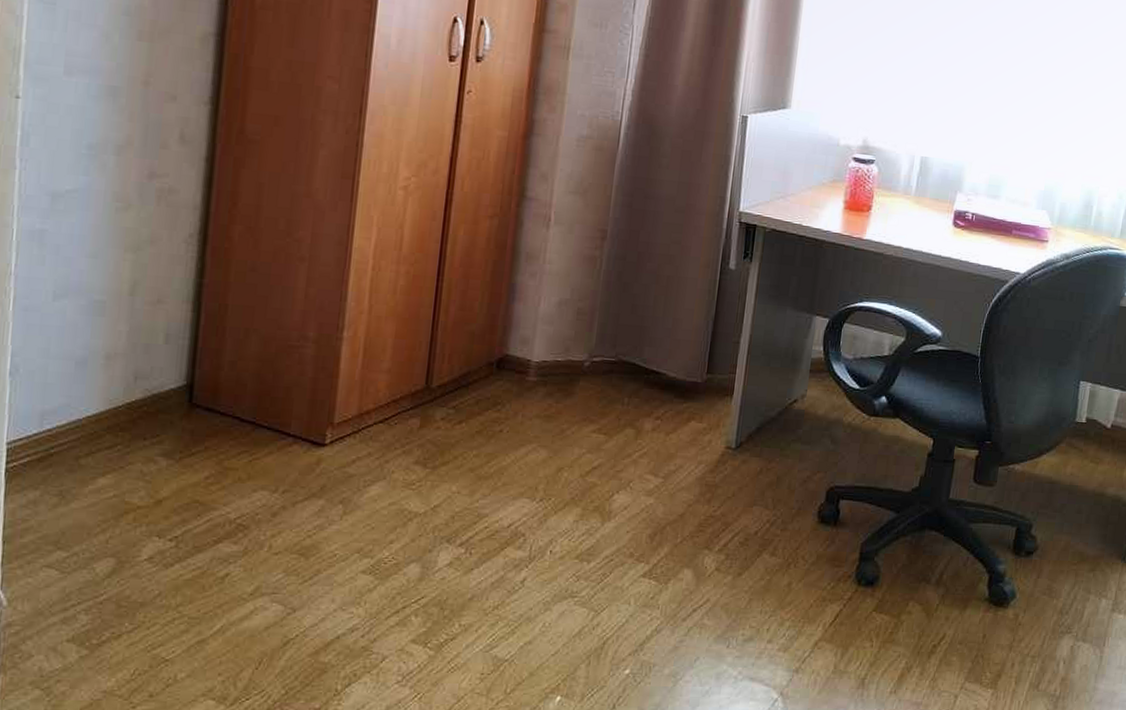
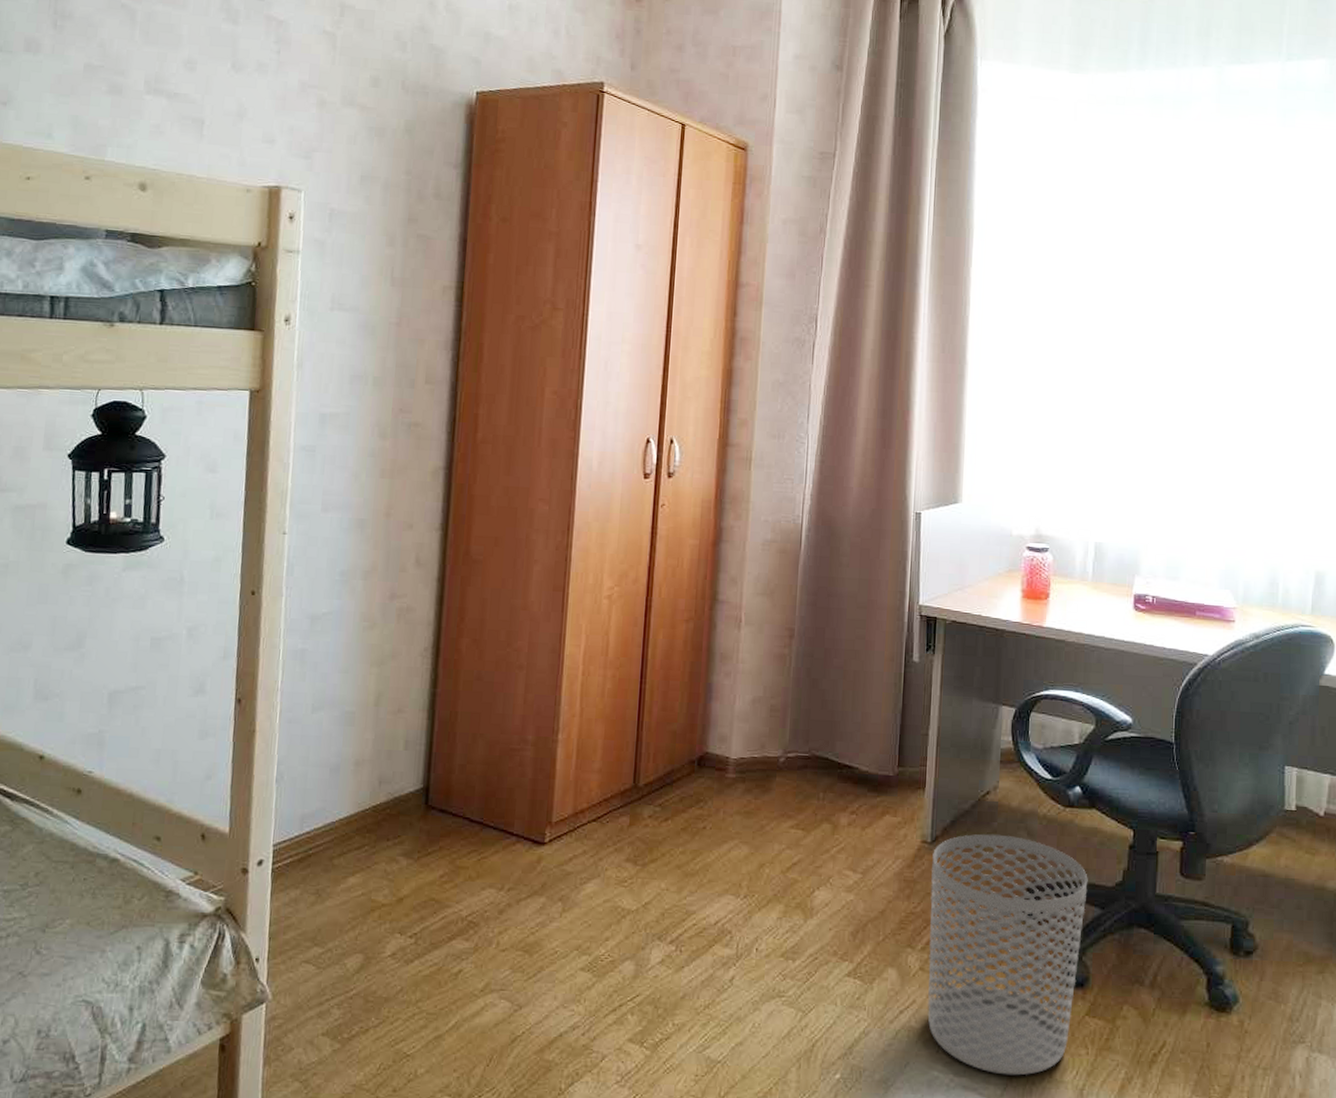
waste bin: none [720,440,886,668] -> present [927,834,1088,1076]

